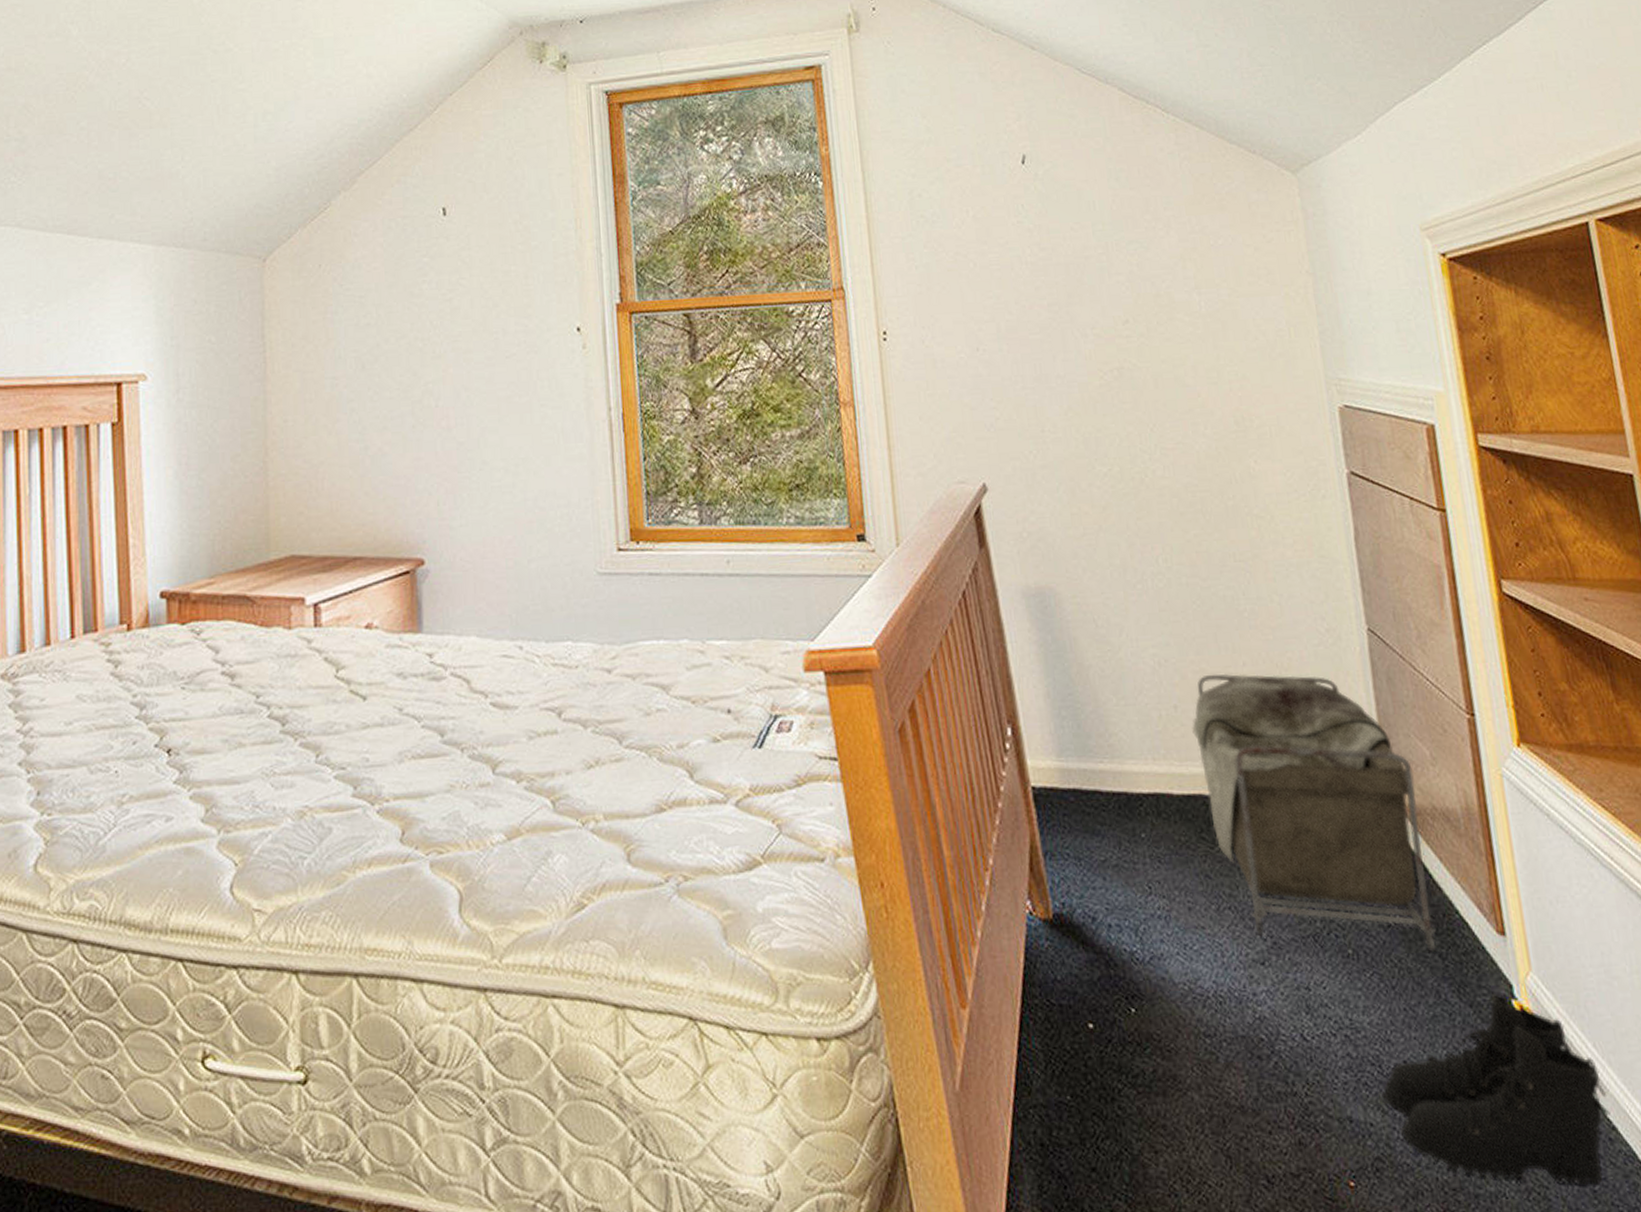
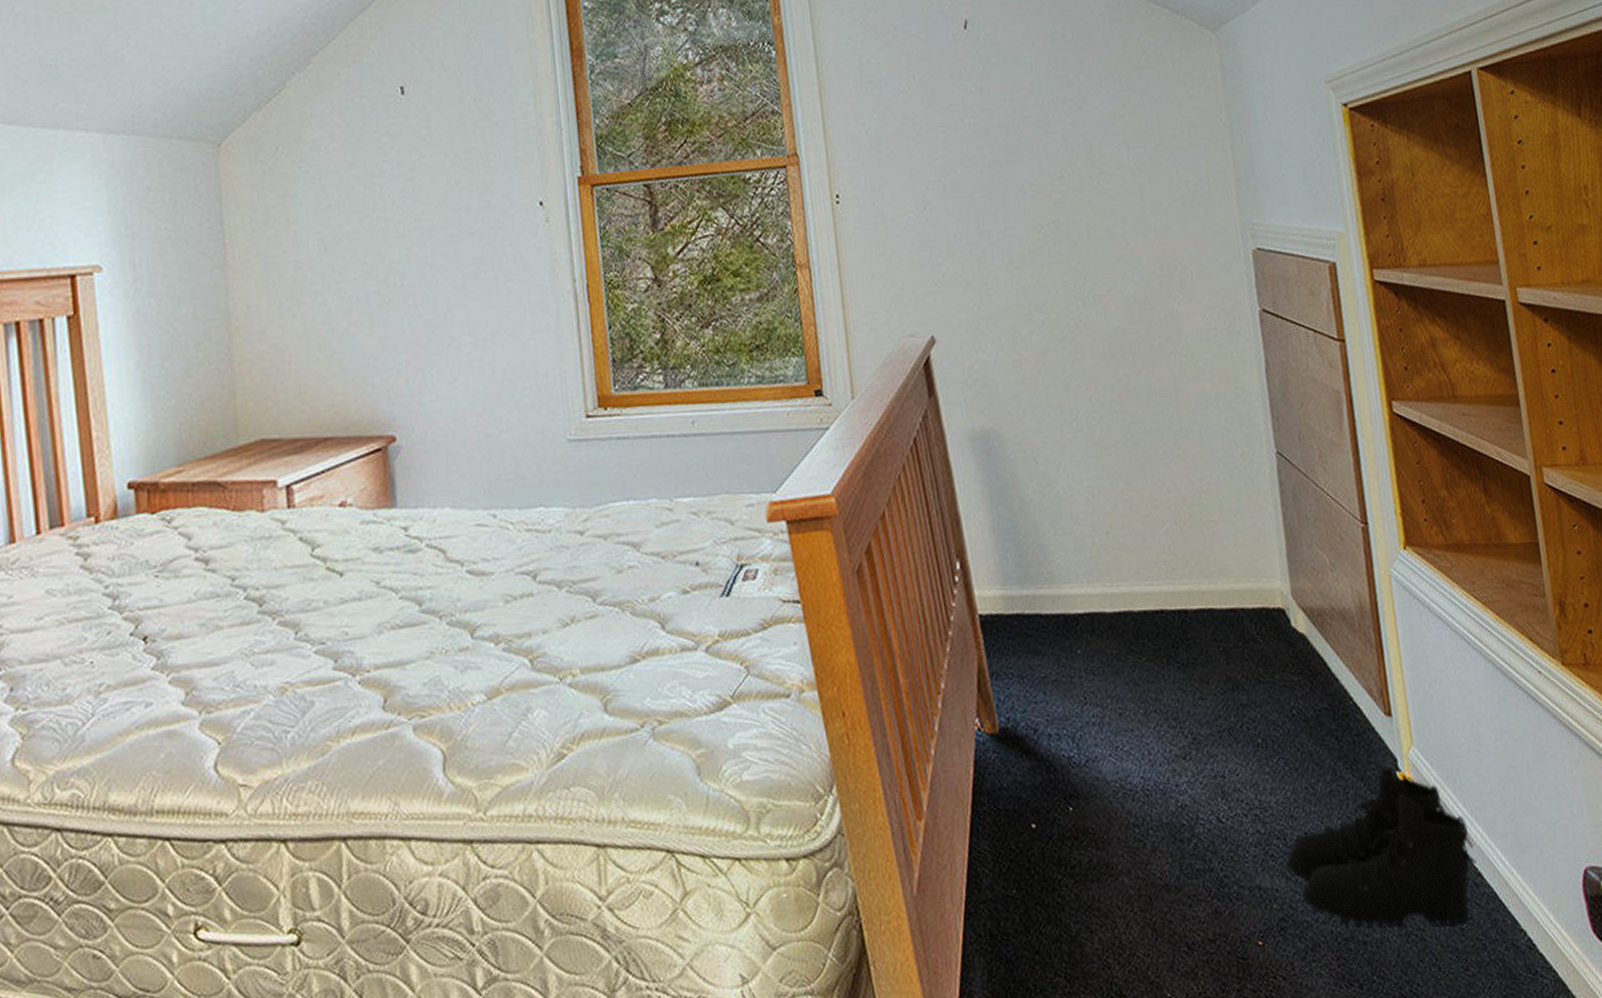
laundry basket: present [1192,673,1436,952] -> none [1122,498,1333,736]

